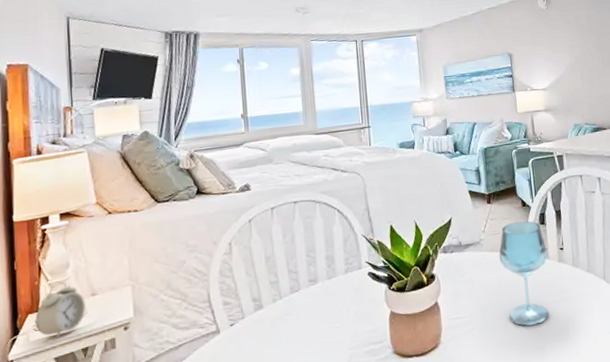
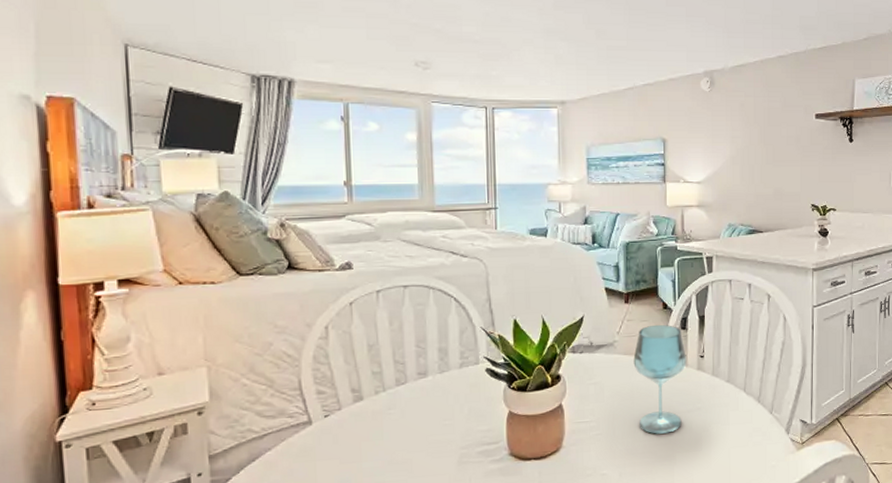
alarm clock: present [35,282,86,339] -> none [88,357,151,420]

